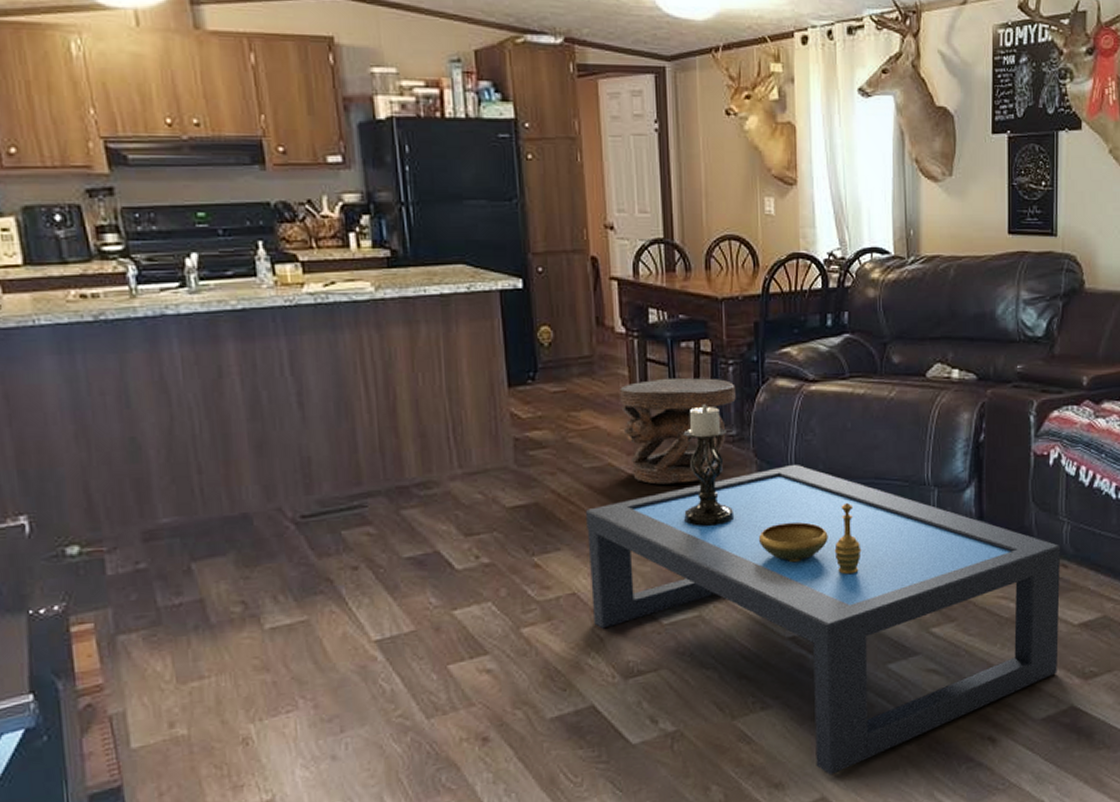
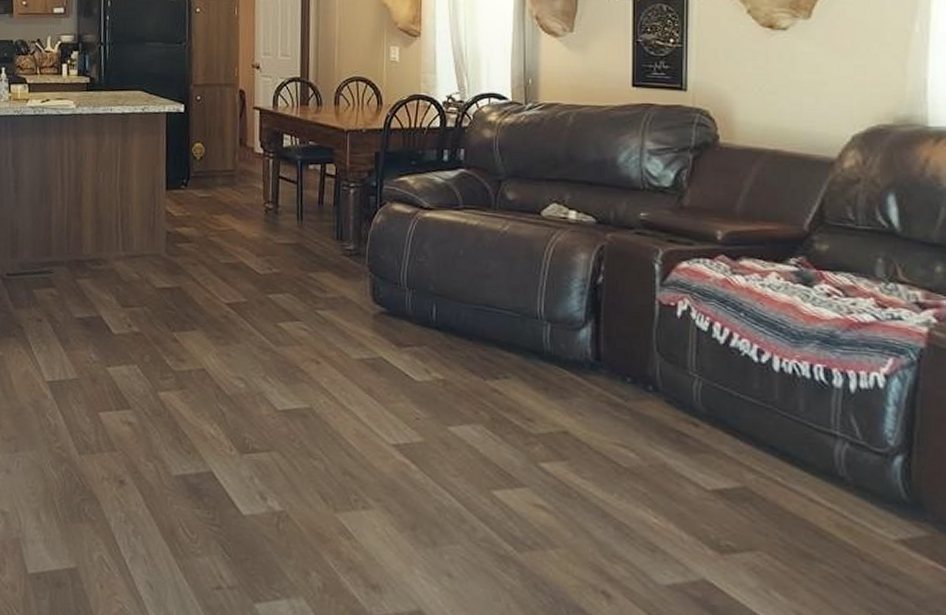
coffee table: present [586,464,1061,776] -> none [218,282,691,591]
carved stool: present [620,378,736,485] -> none [254,194,355,287]
candle holder: present [683,404,735,527] -> none [302,220,348,329]
decorative bowl: present [759,502,862,575] -> none [369,324,469,395]

